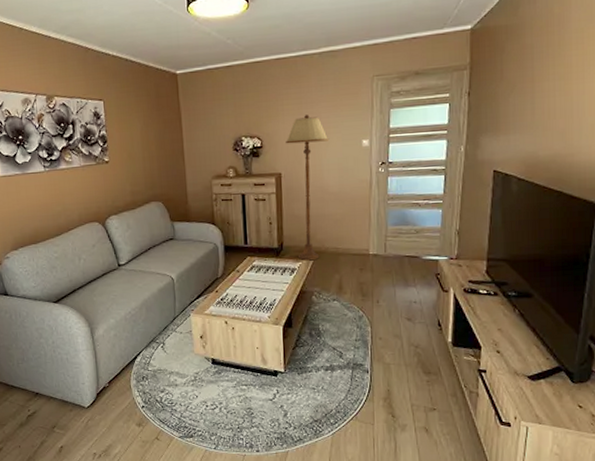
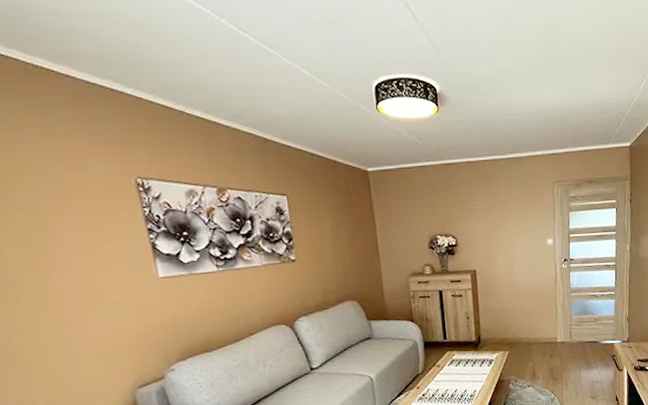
floor lamp: present [286,115,330,261] -> none [479,215,519,352]

